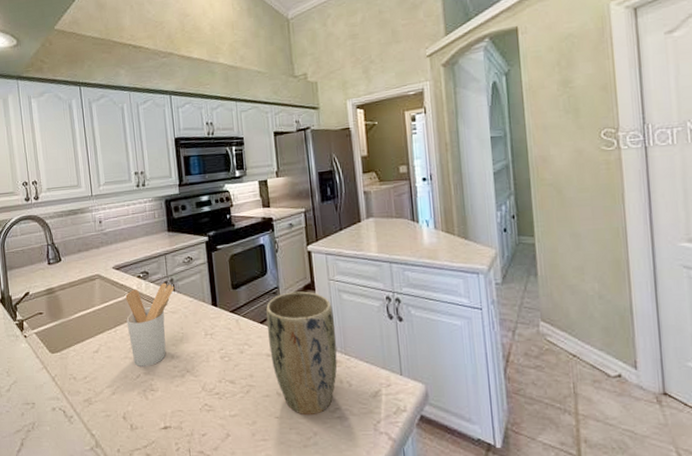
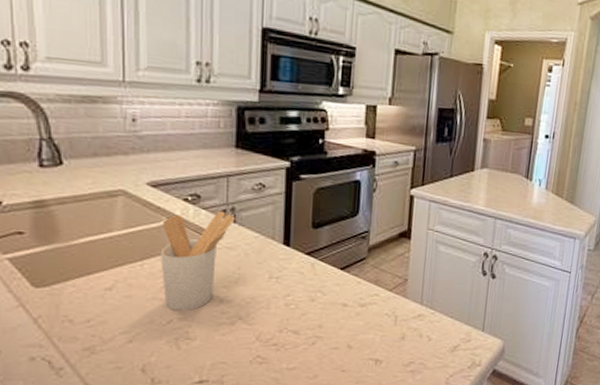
plant pot: present [266,291,338,414] -> none [347,238,426,368]

